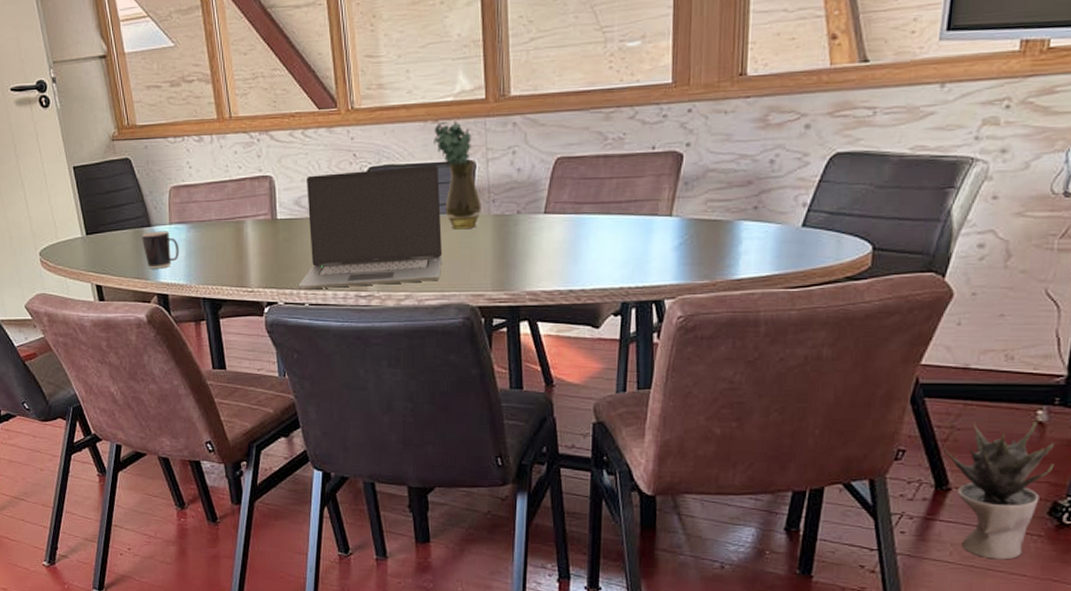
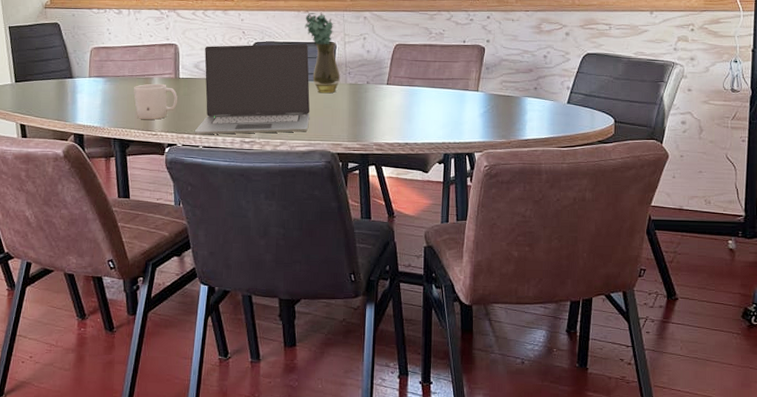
mug: present [141,231,180,269] -> none [63,82,96,113]
mug: none [223,227,277,274] -> present [134,83,178,120]
potted plant: present [942,422,1055,560] -> none [670,249,743,353]

